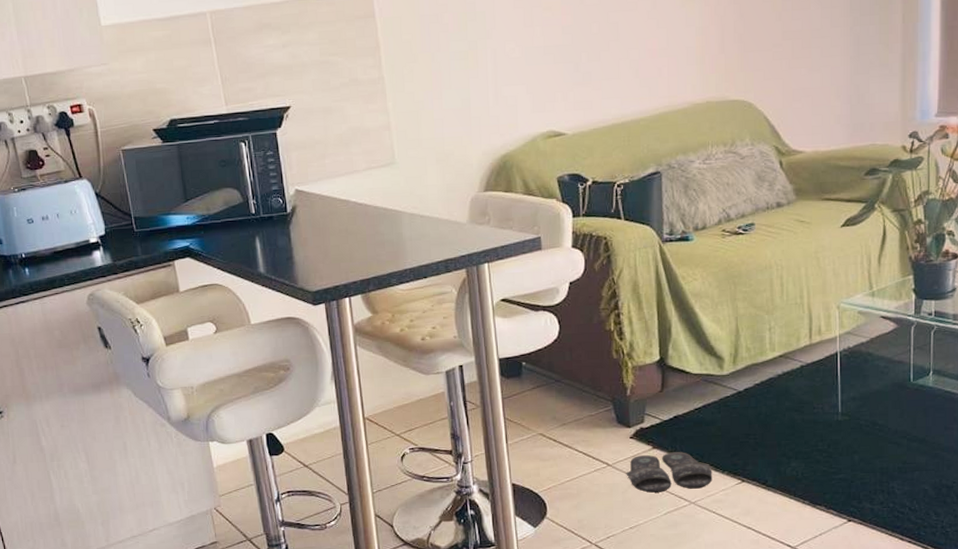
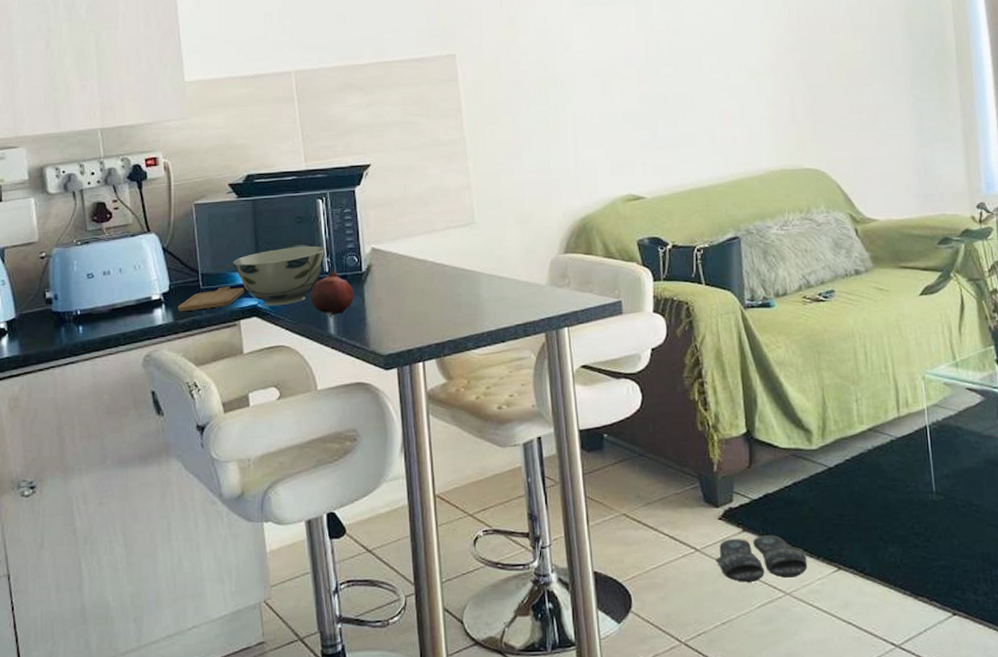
chopping board: none [114,229,177,254] -> present [177,286,245,312]
bowl: none [162,188,251,247] -> present [232,245,326,307]
fruit: none [238,210,280,257] -> present [310,268,354,317]

